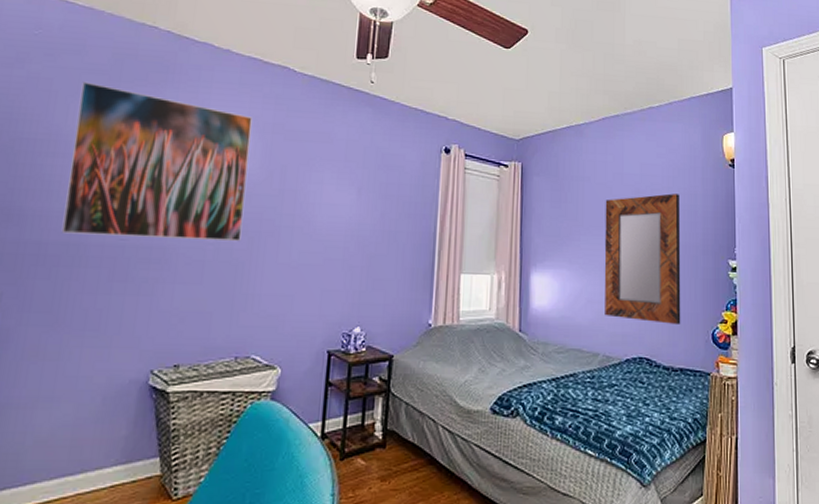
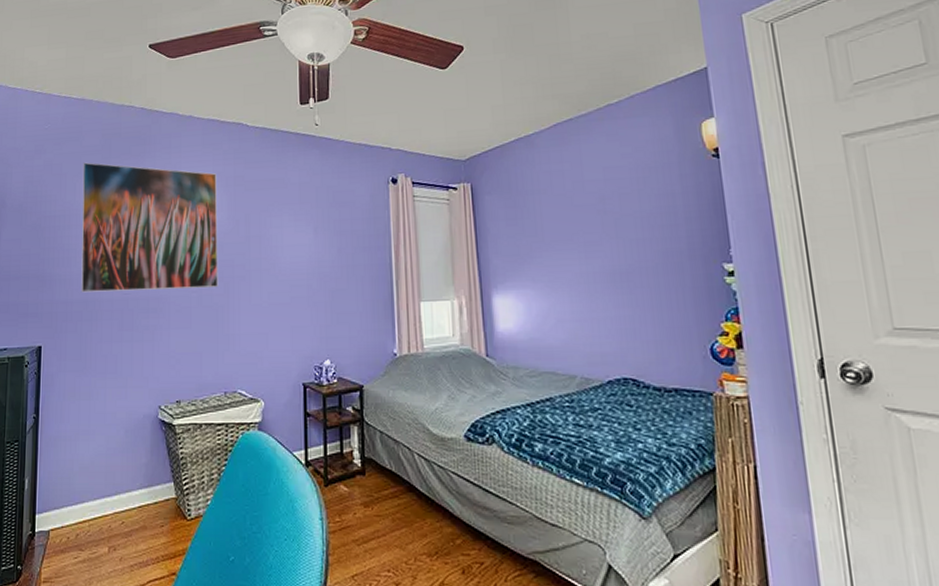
home mirror: present [604,193,681,325] -> none [566,195,670,341]

